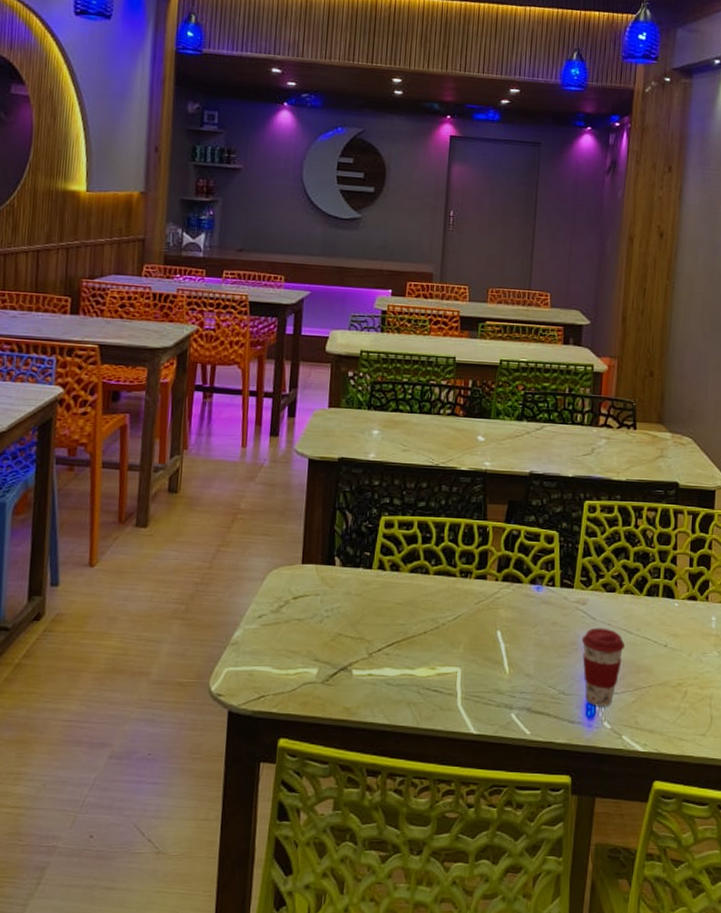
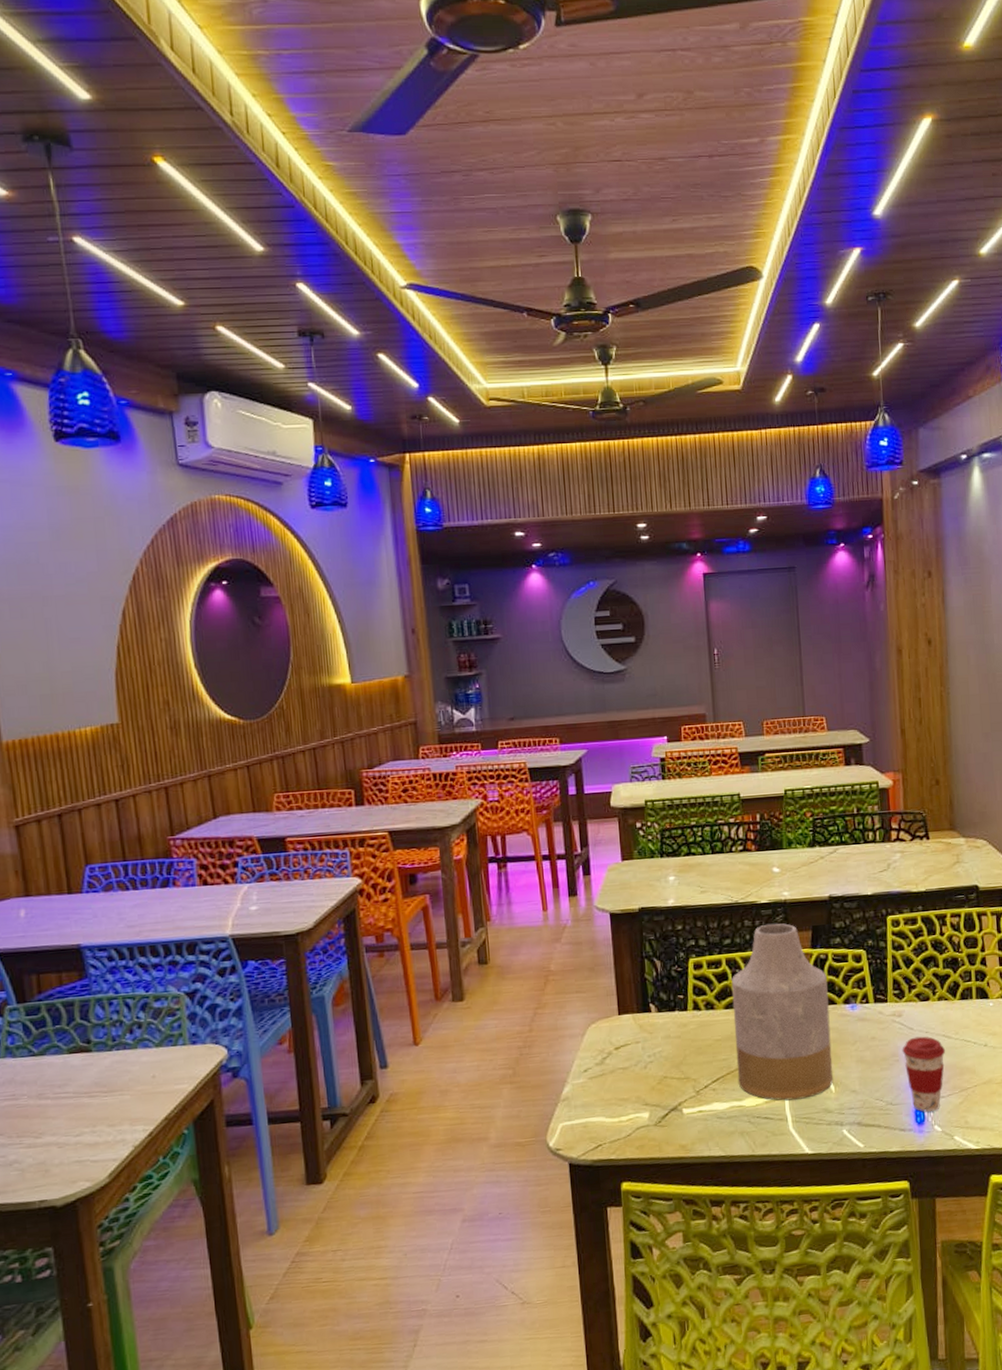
vase: none [412,492,516,676] -> present [731,923,834,1101]

